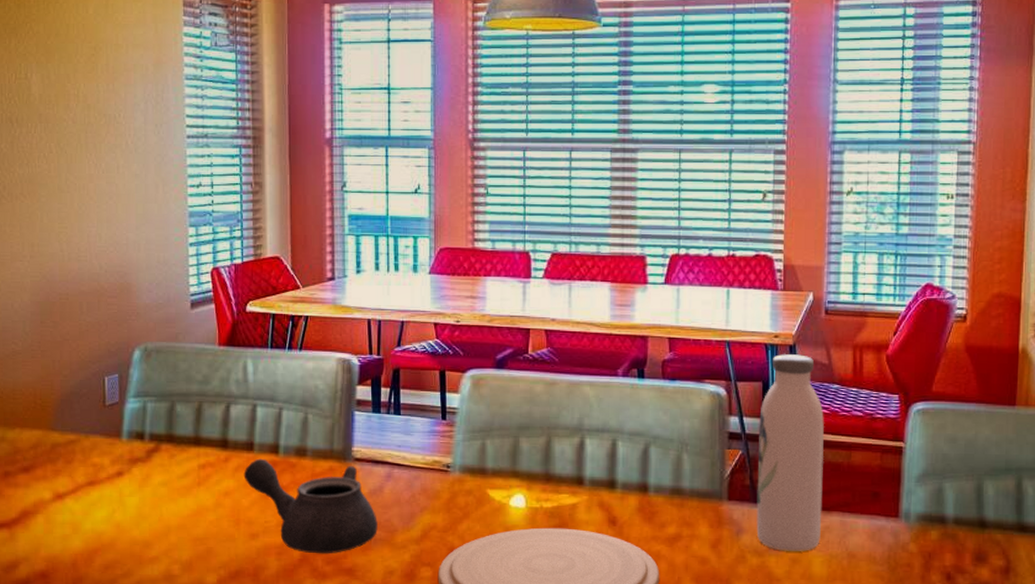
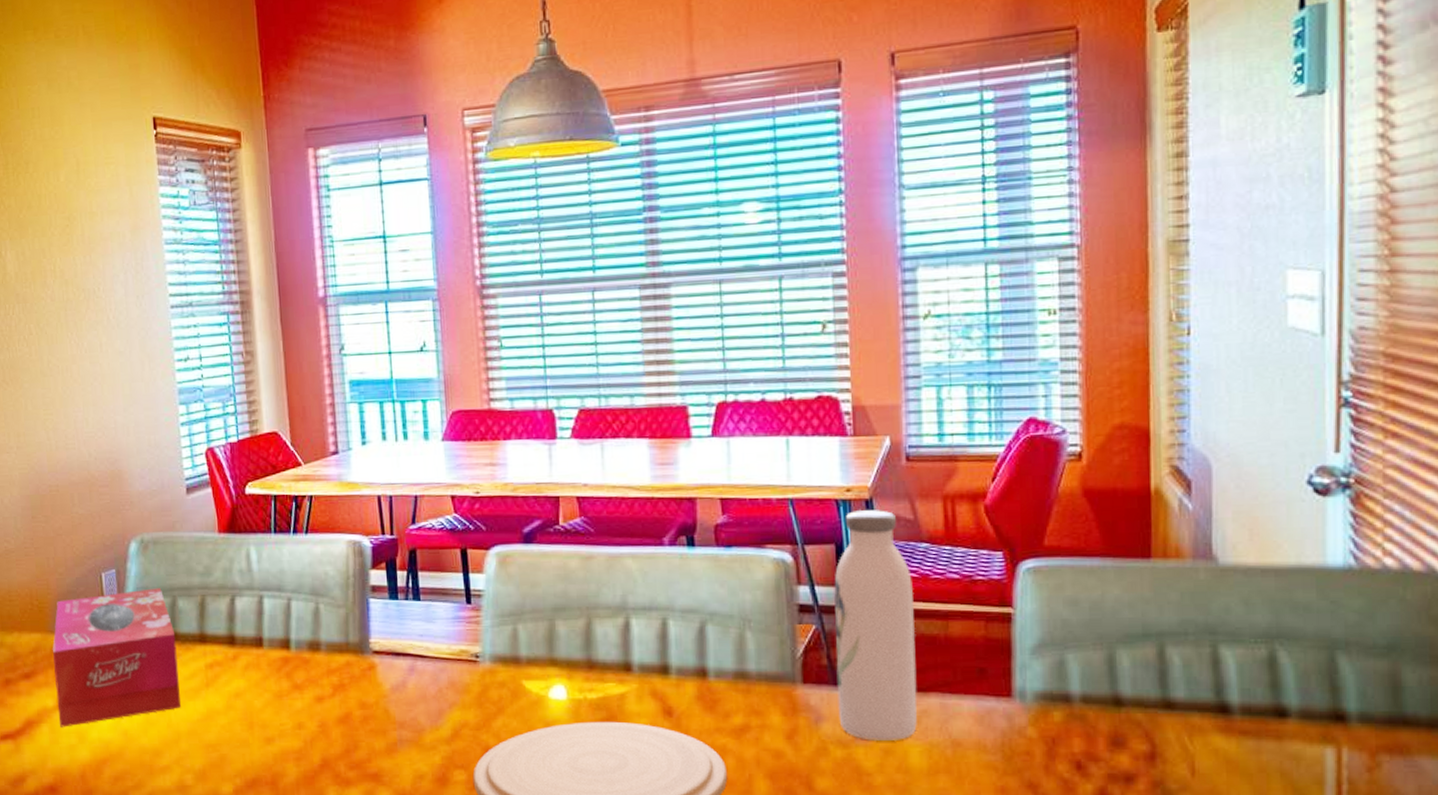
tissue box: none [53,393,172,518] -> present [53,588,181,727]
teapot: present [243,458,378,554] -> none [254,655,403,759]

